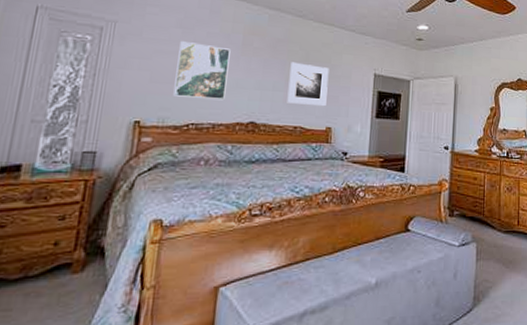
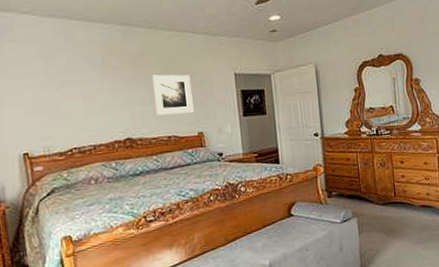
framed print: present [173,40,231,101] -> none [44,71,99,126]

